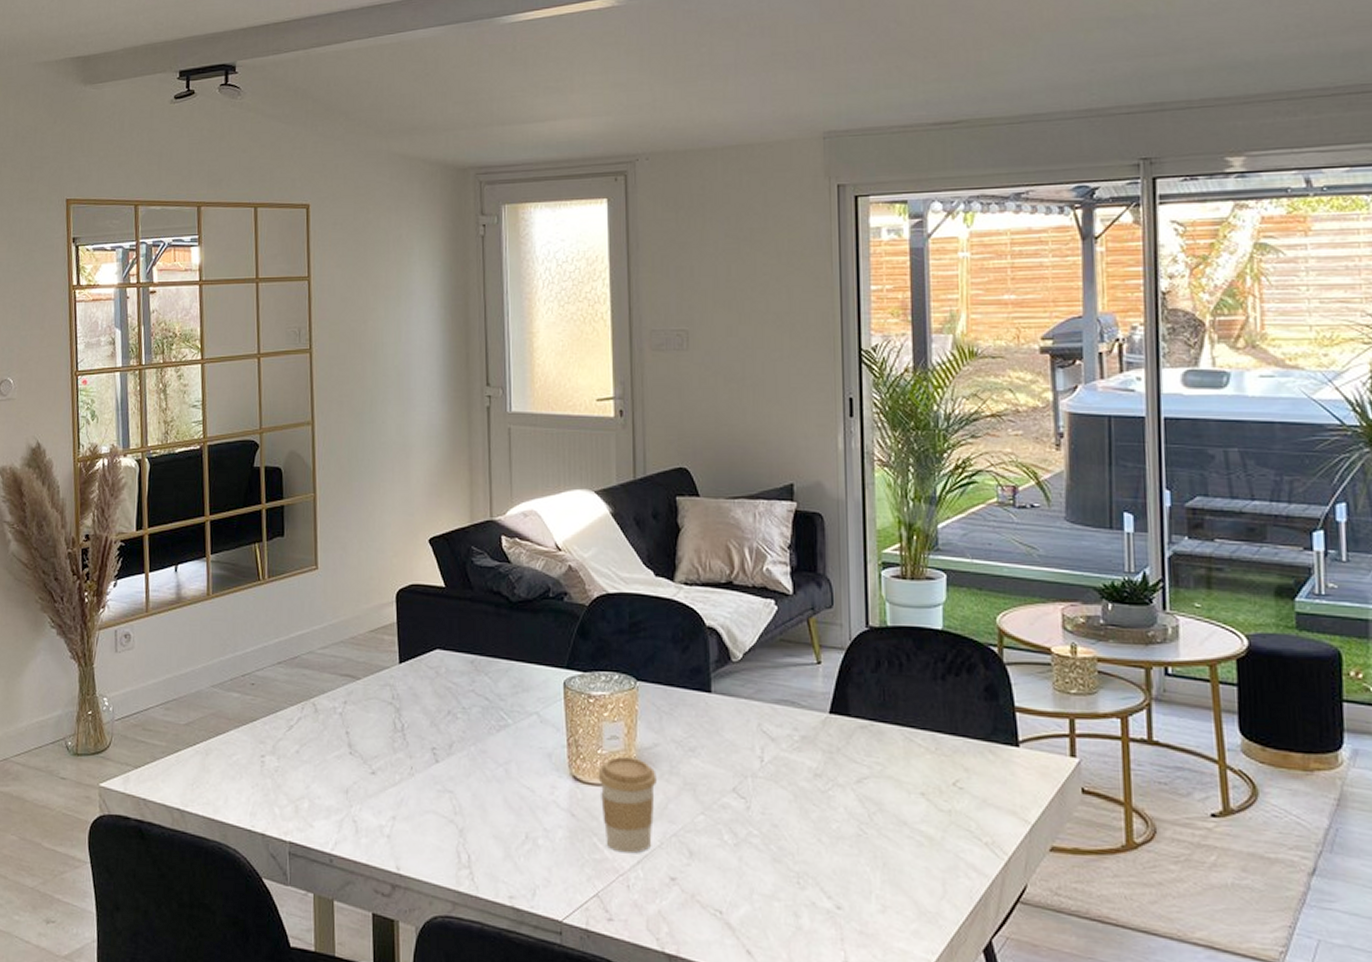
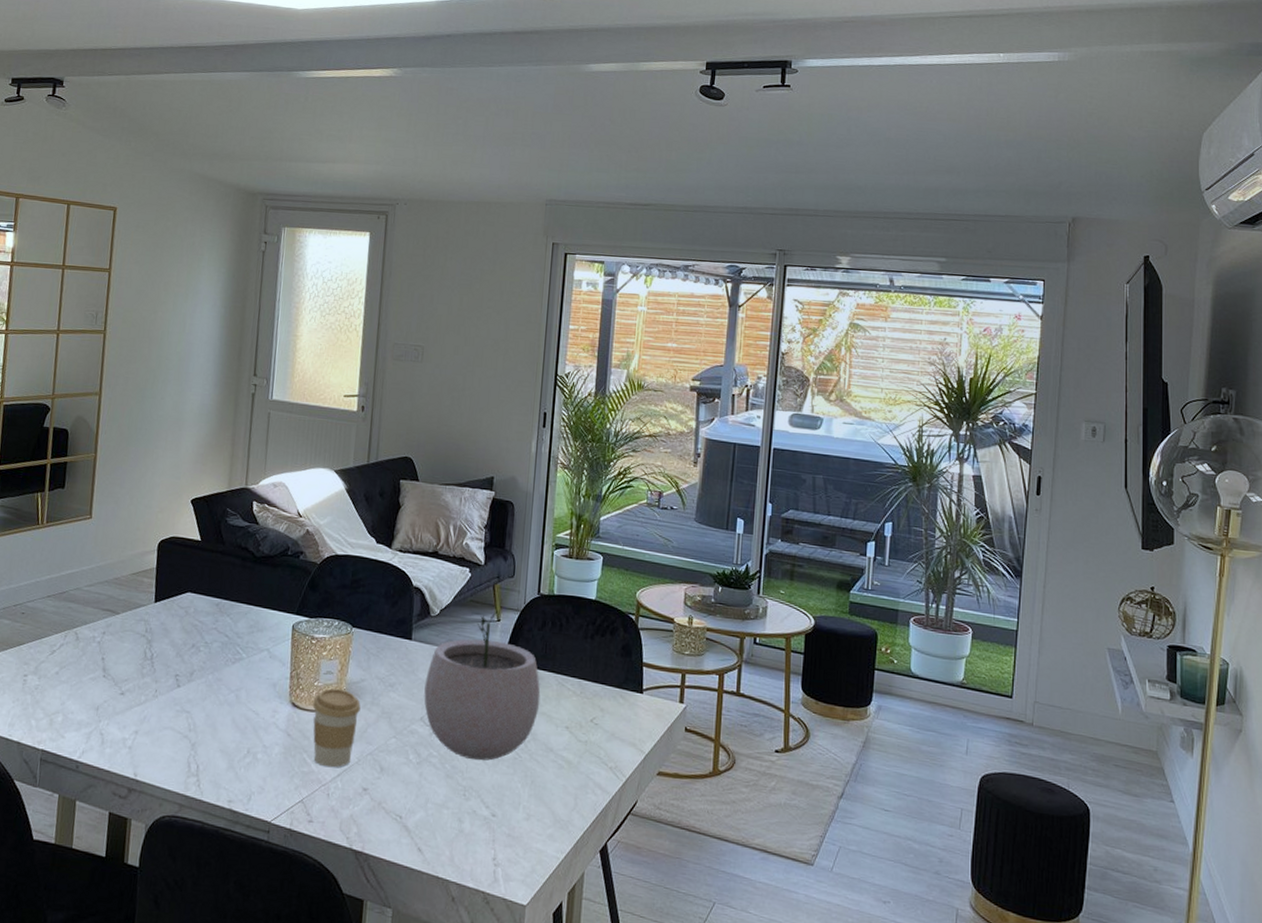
plant pot: none [734,649,884,840] -> present [424,610,541,761]

